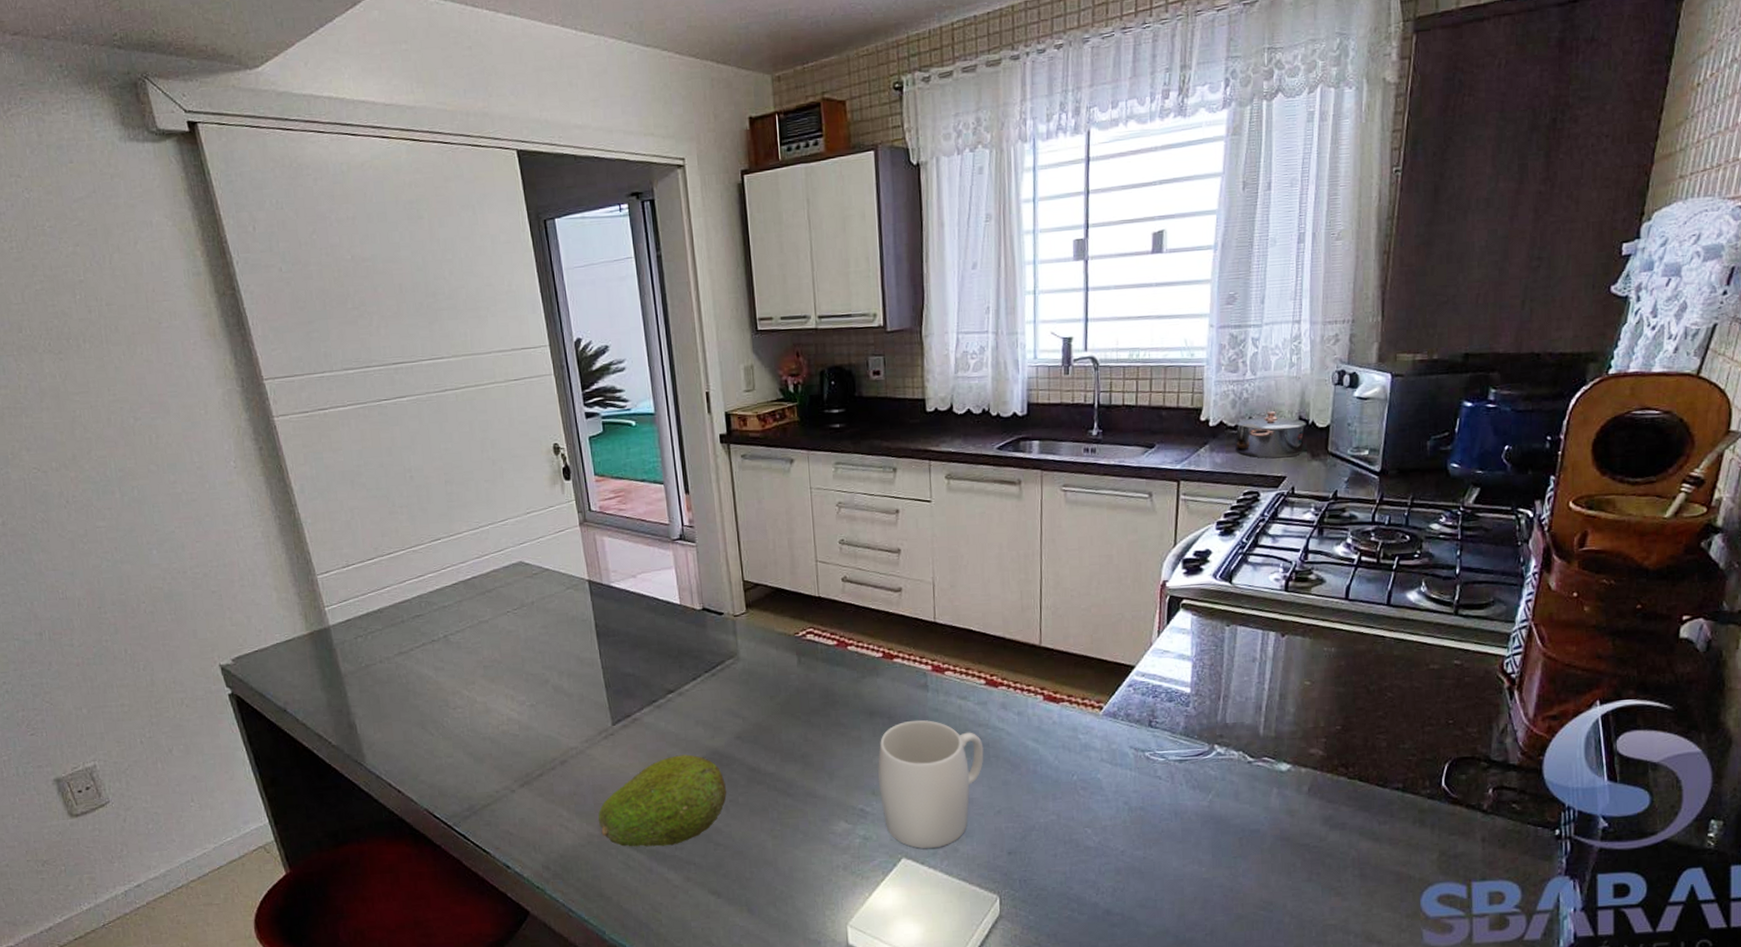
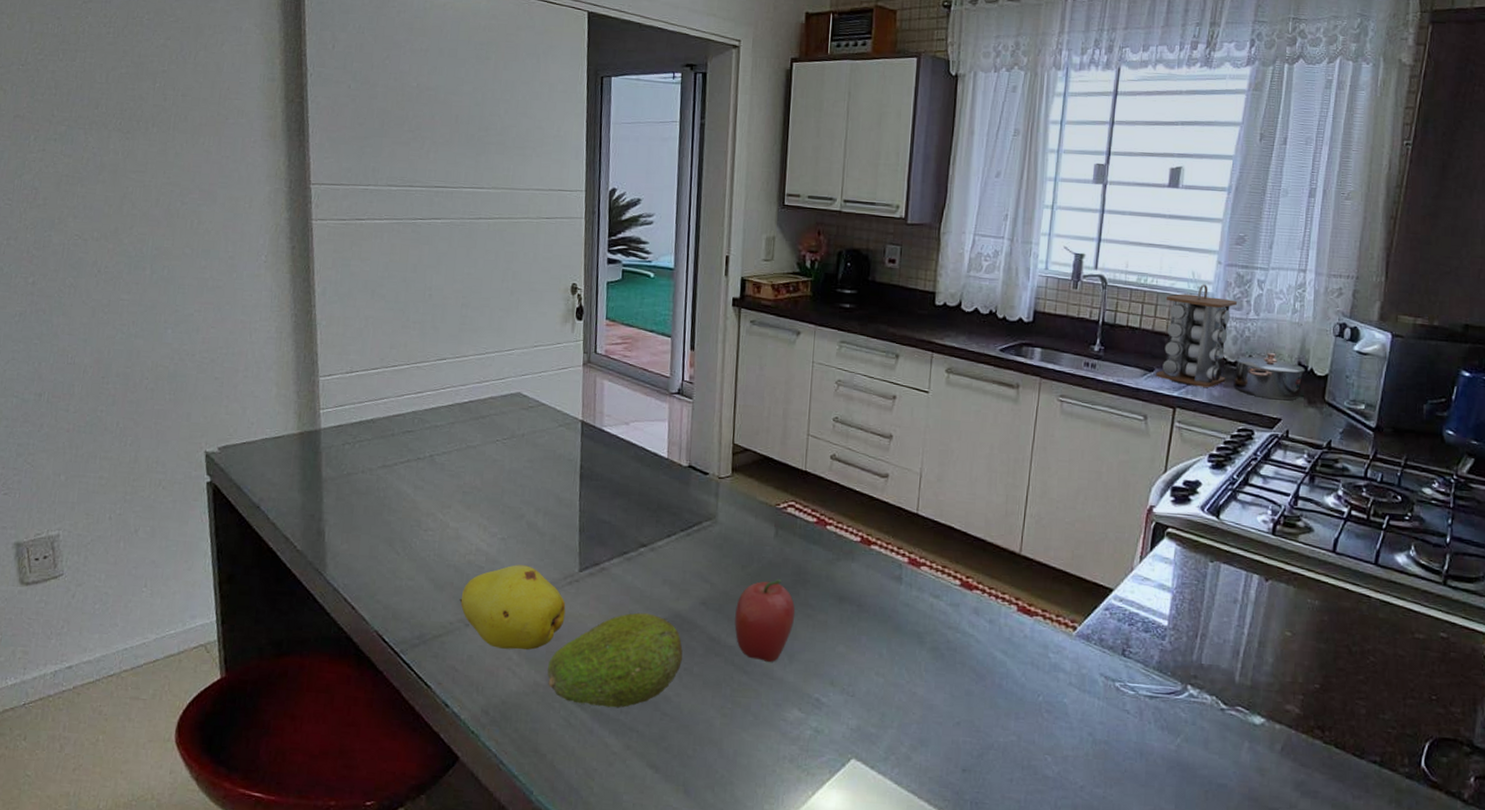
fruit: none [501,727,607,808] -> present [459,564,566,650]
fruit: none [770,703,829,783] -> present [734,578,796,662]
mug: present [877,719,984,849] -> none [838,612,951,753]
spice rack: none [1157,350,1234,457] -> present [1156,284,1238,388]

